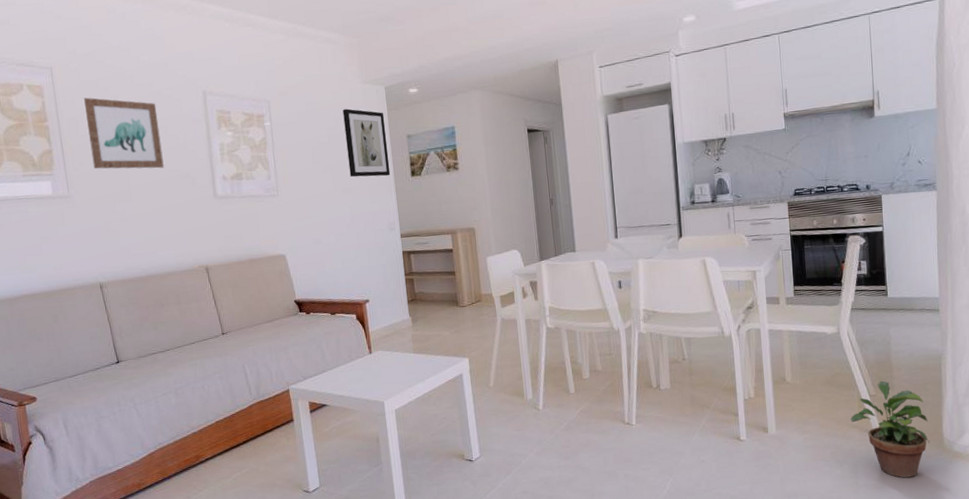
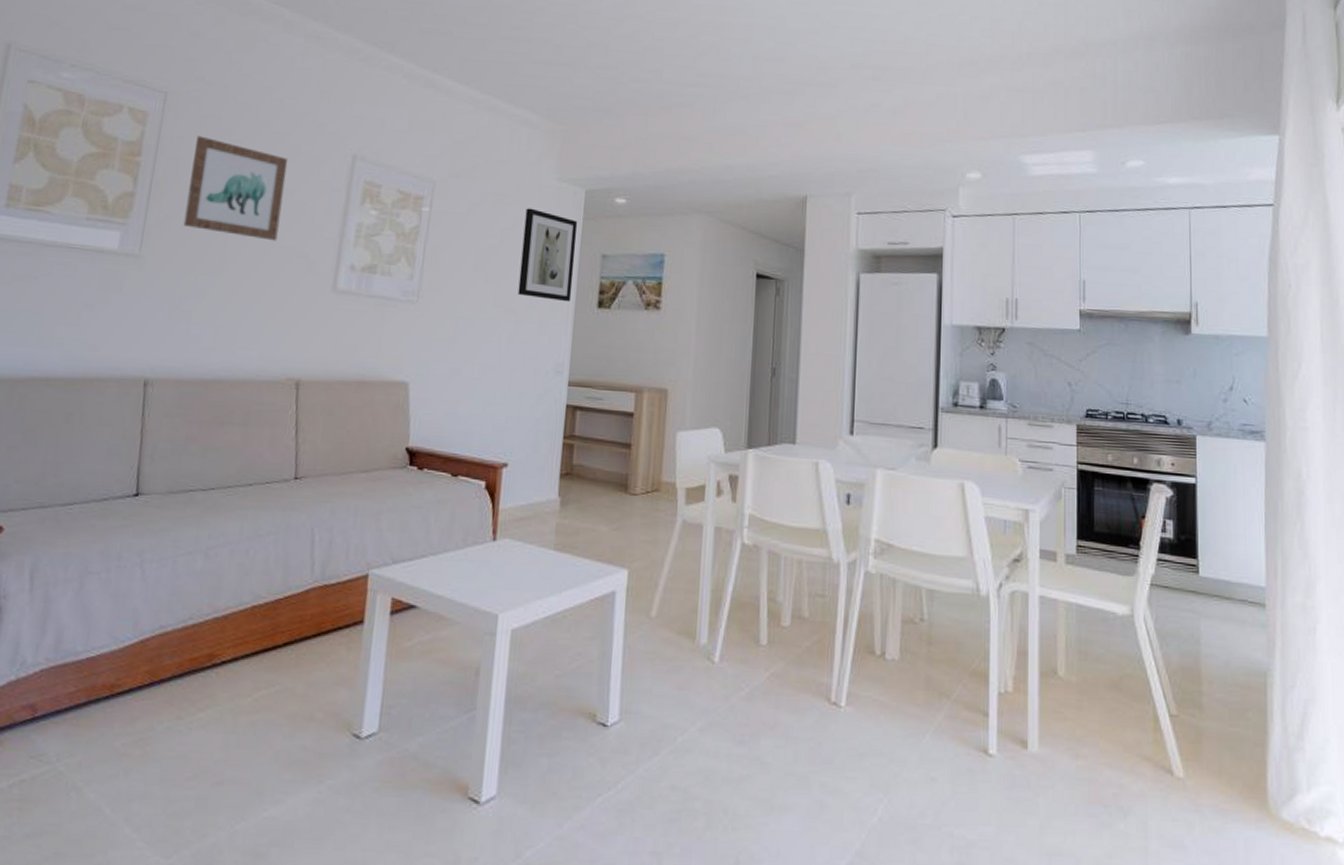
potted plant: present [850,381,931,478] -> none [1141,695,1250,851]

